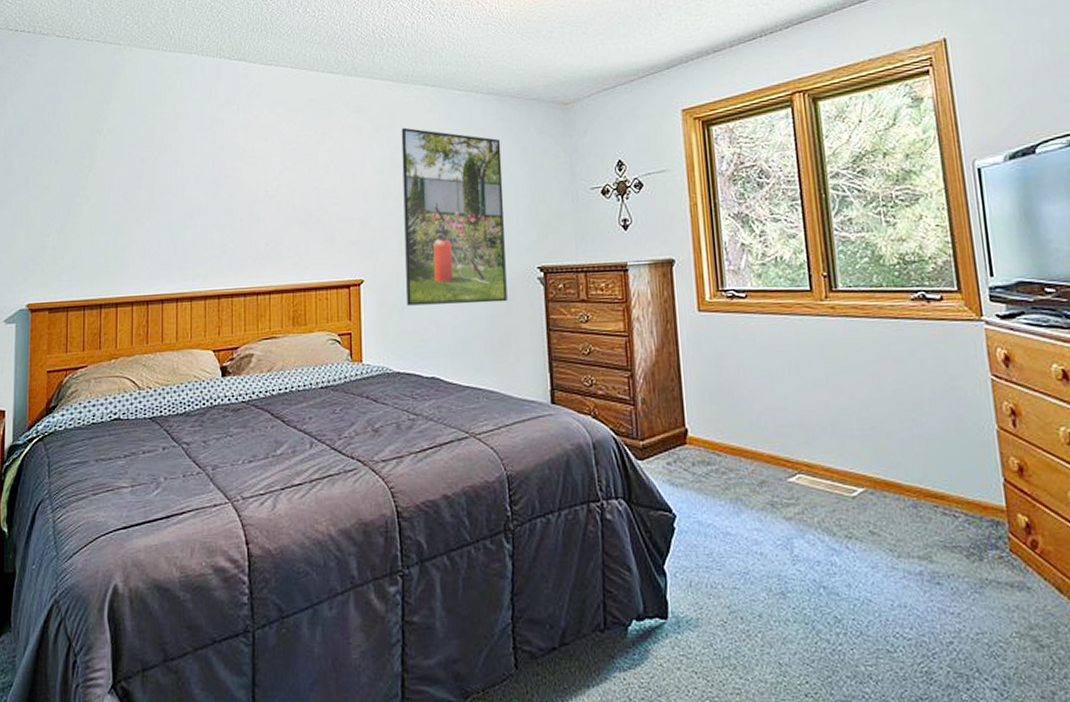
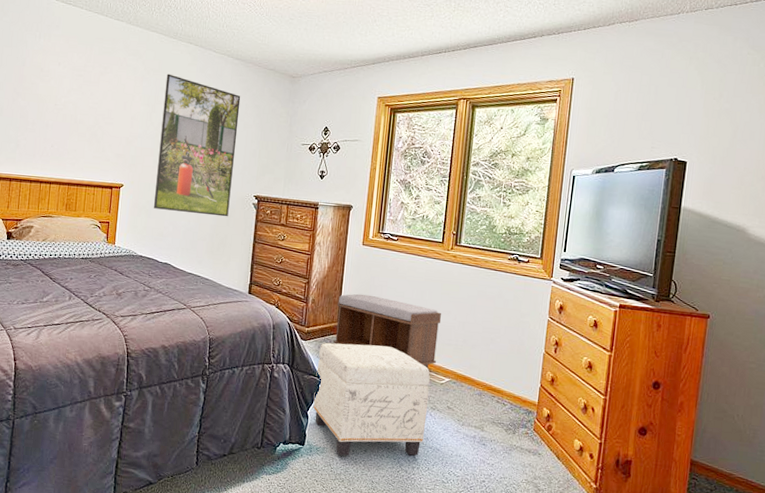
ottoman: none [664,451,844,629] -> present [313,342,430,456]
bench: none [678,380,838,477] -> present [334,293,441,369]

